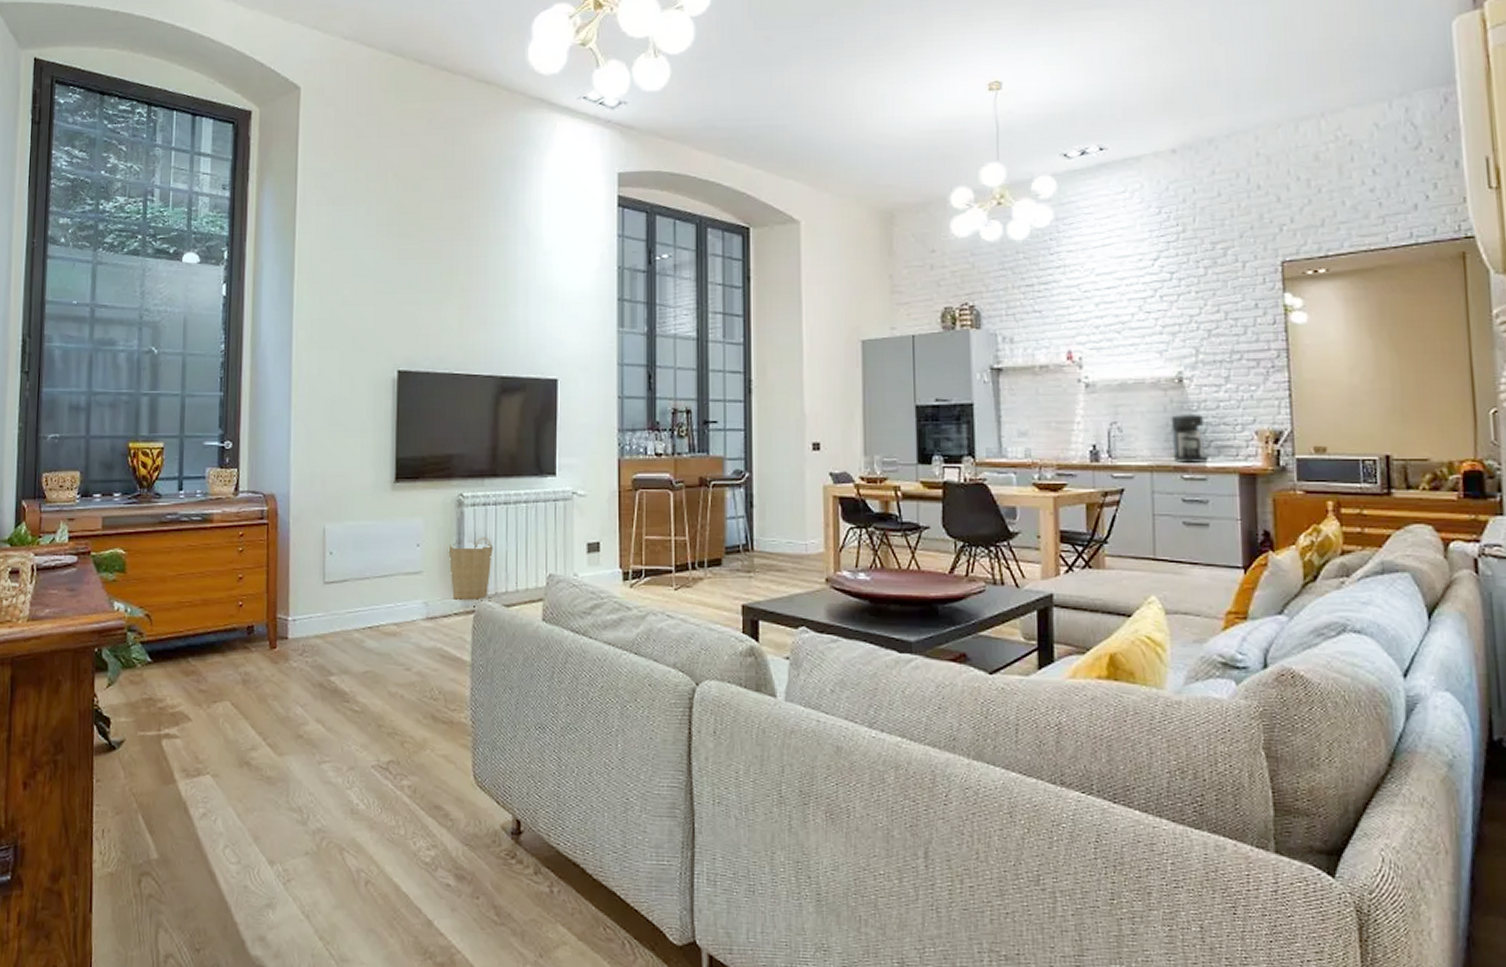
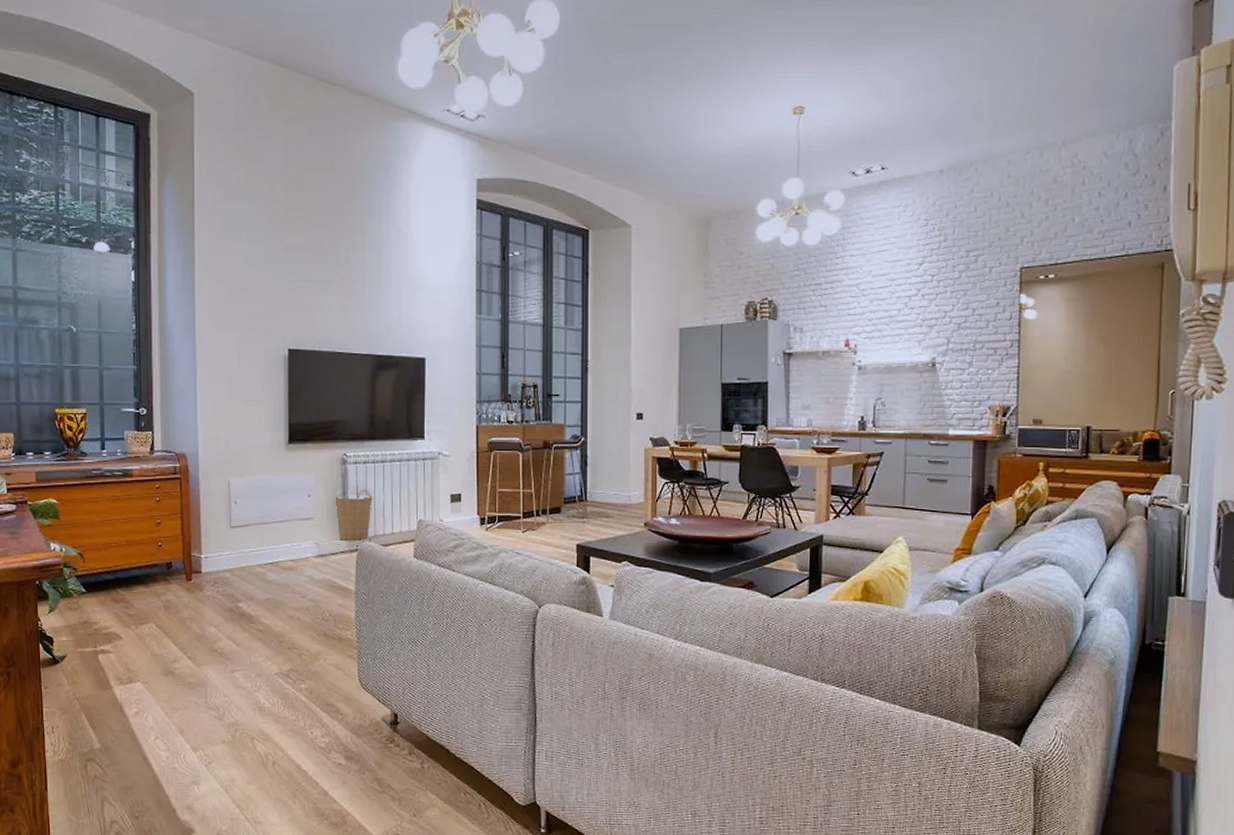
coffee maker: present [1171,415,1210,463] -> none [923,393,952,431]

